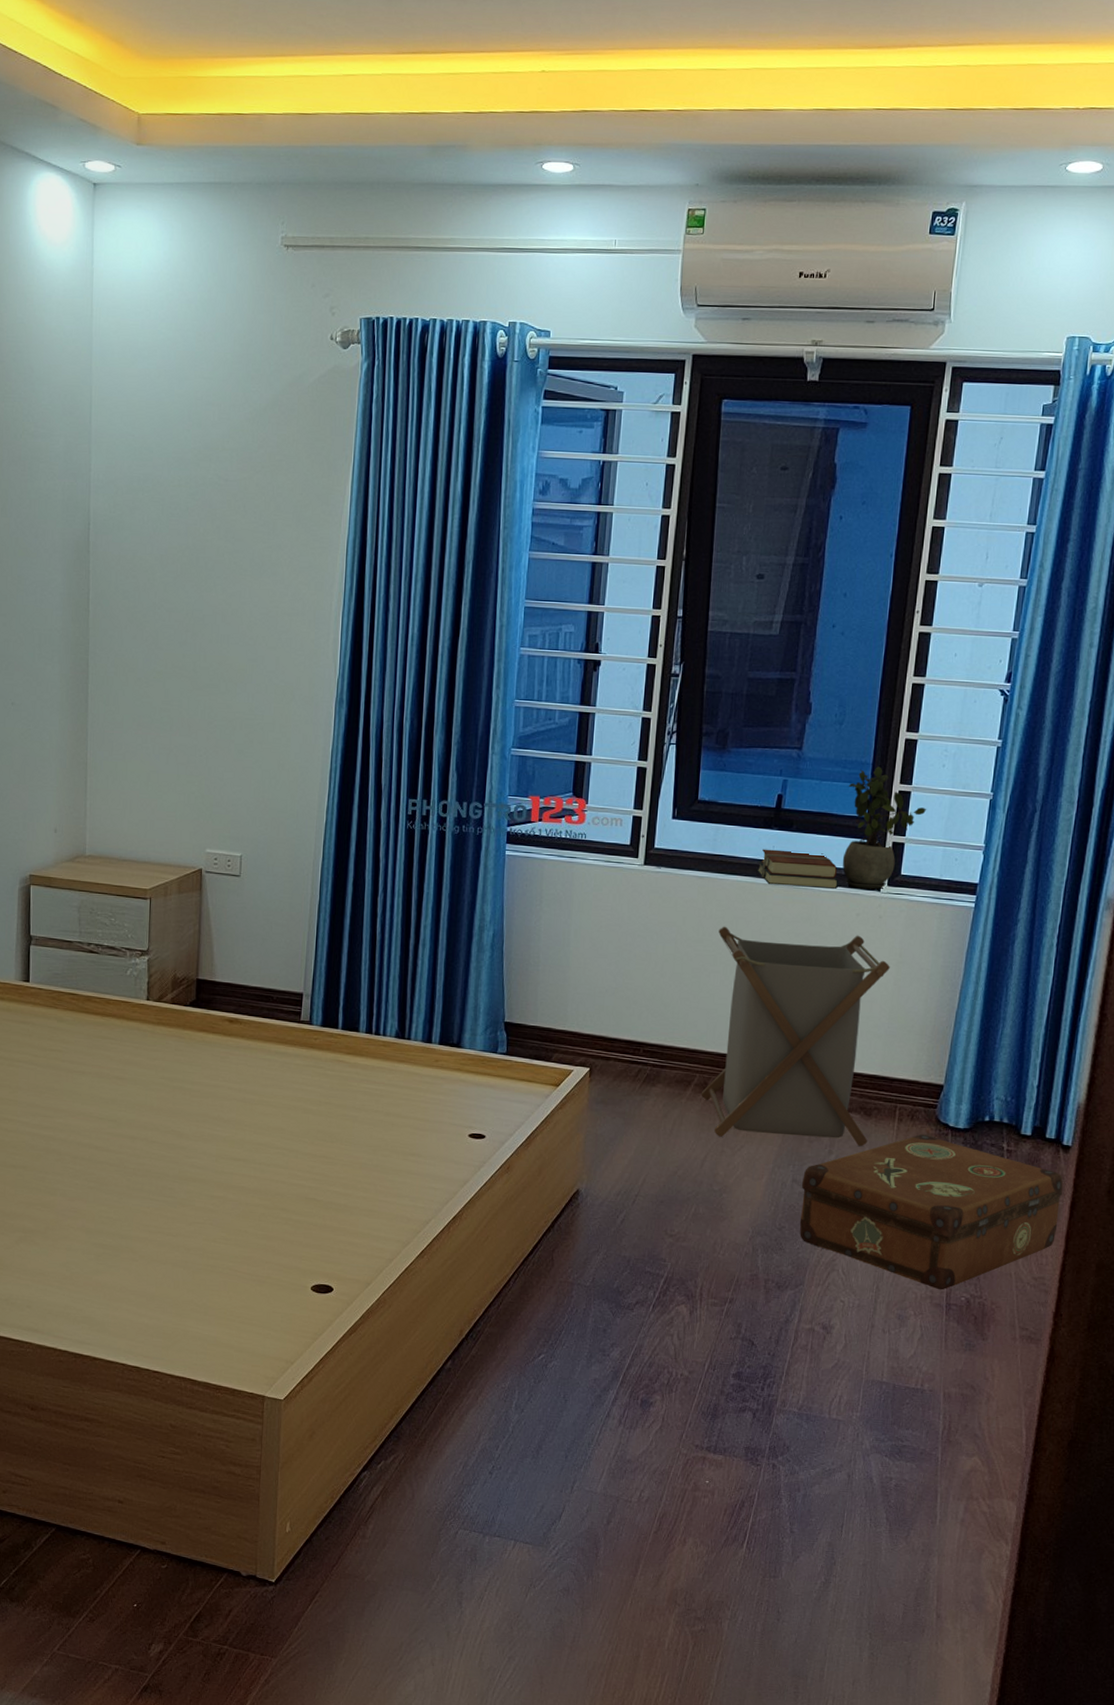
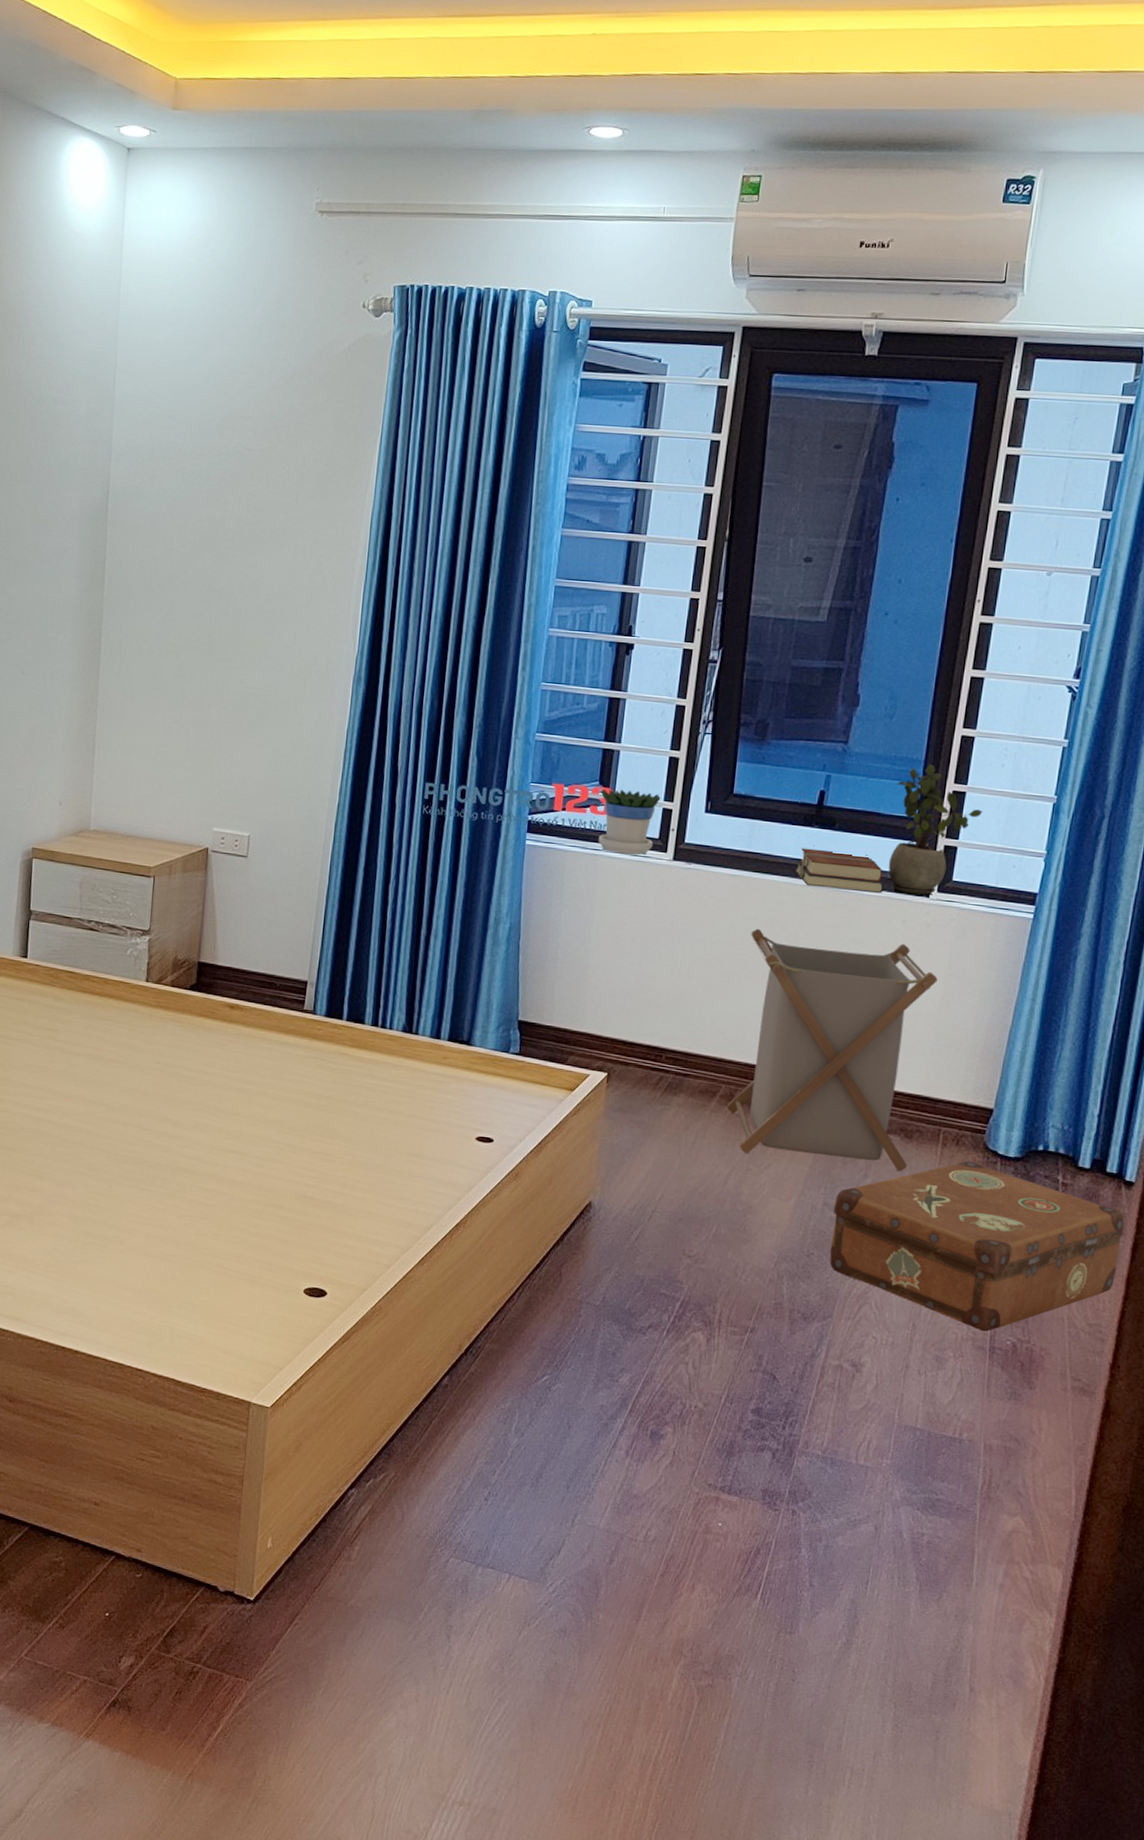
flowerpot: none [573,799,631,862] -> present [598,788,661,856]

